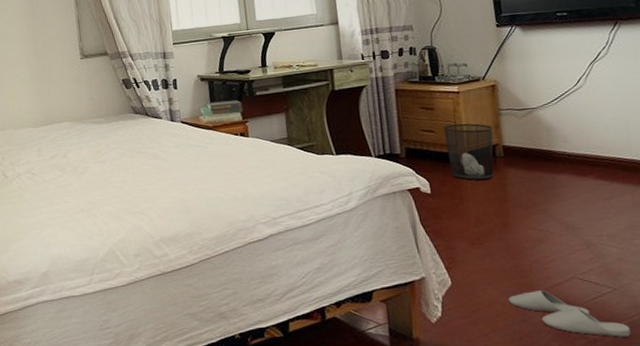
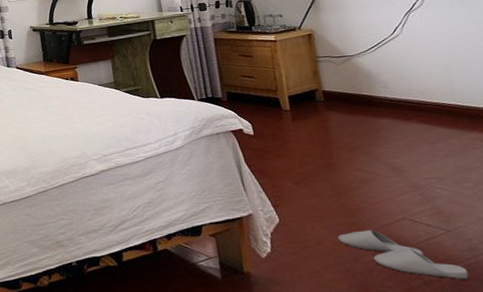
books: present [199,100,244,124] -> none [32,48,73,70]
waste bin: present [443,123,494,181] -> none [262,69,316,124]

